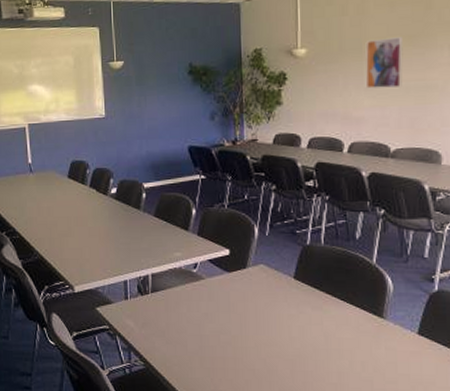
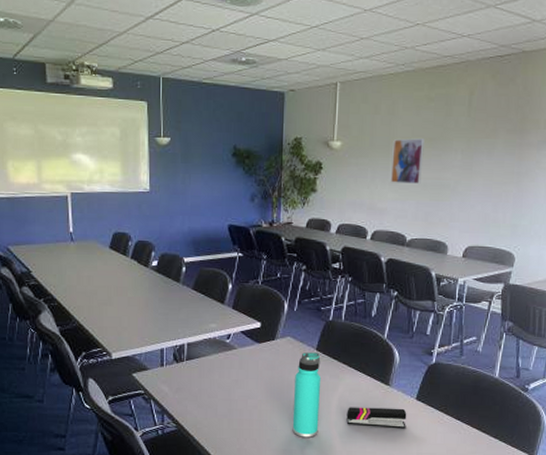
thermos bottle: none [271,282,303,378] -> present [292,352,322,438]
stapler: none [335,343,409,369] -> present [346,407,407,429]

